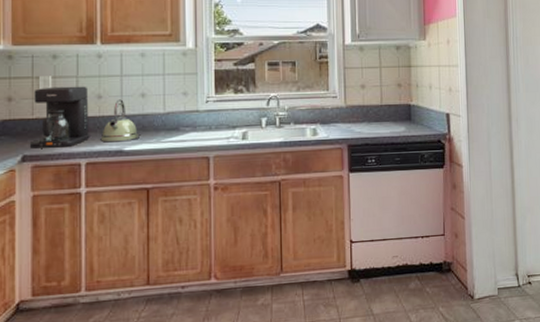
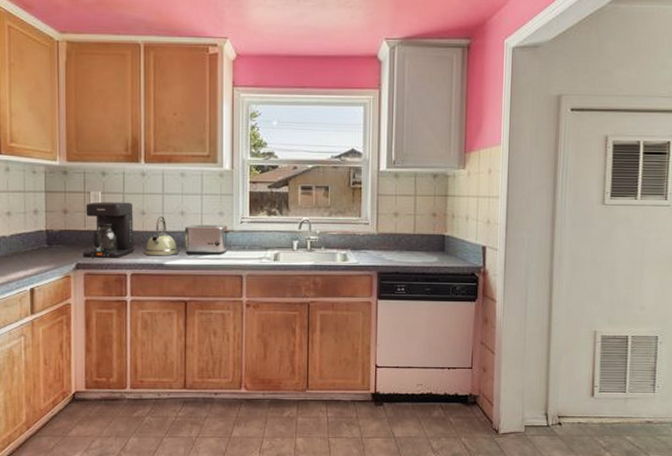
toaster: none [145,105,195,139] -> present [184,224,230,256]

